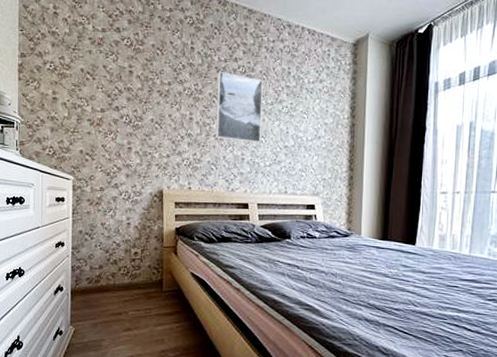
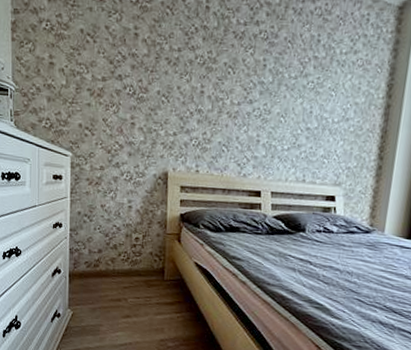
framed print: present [215,72,263,143] -> none [228,37,288,124]

